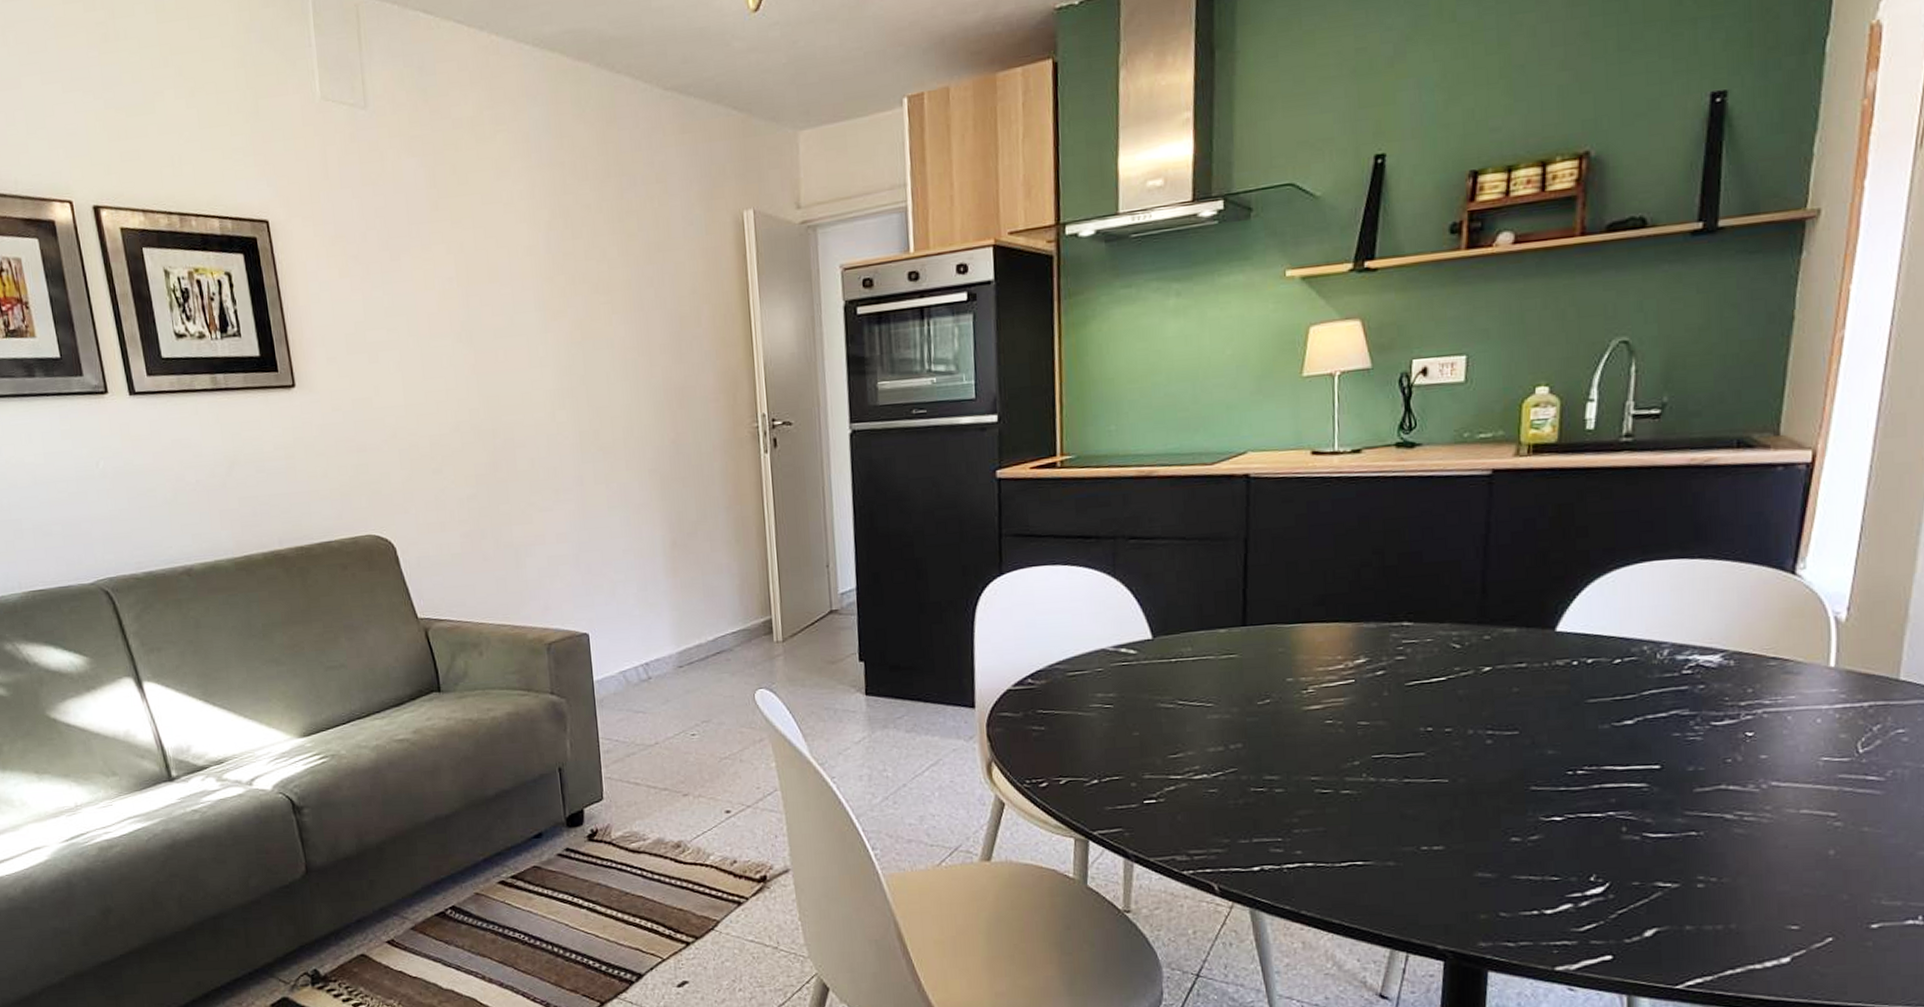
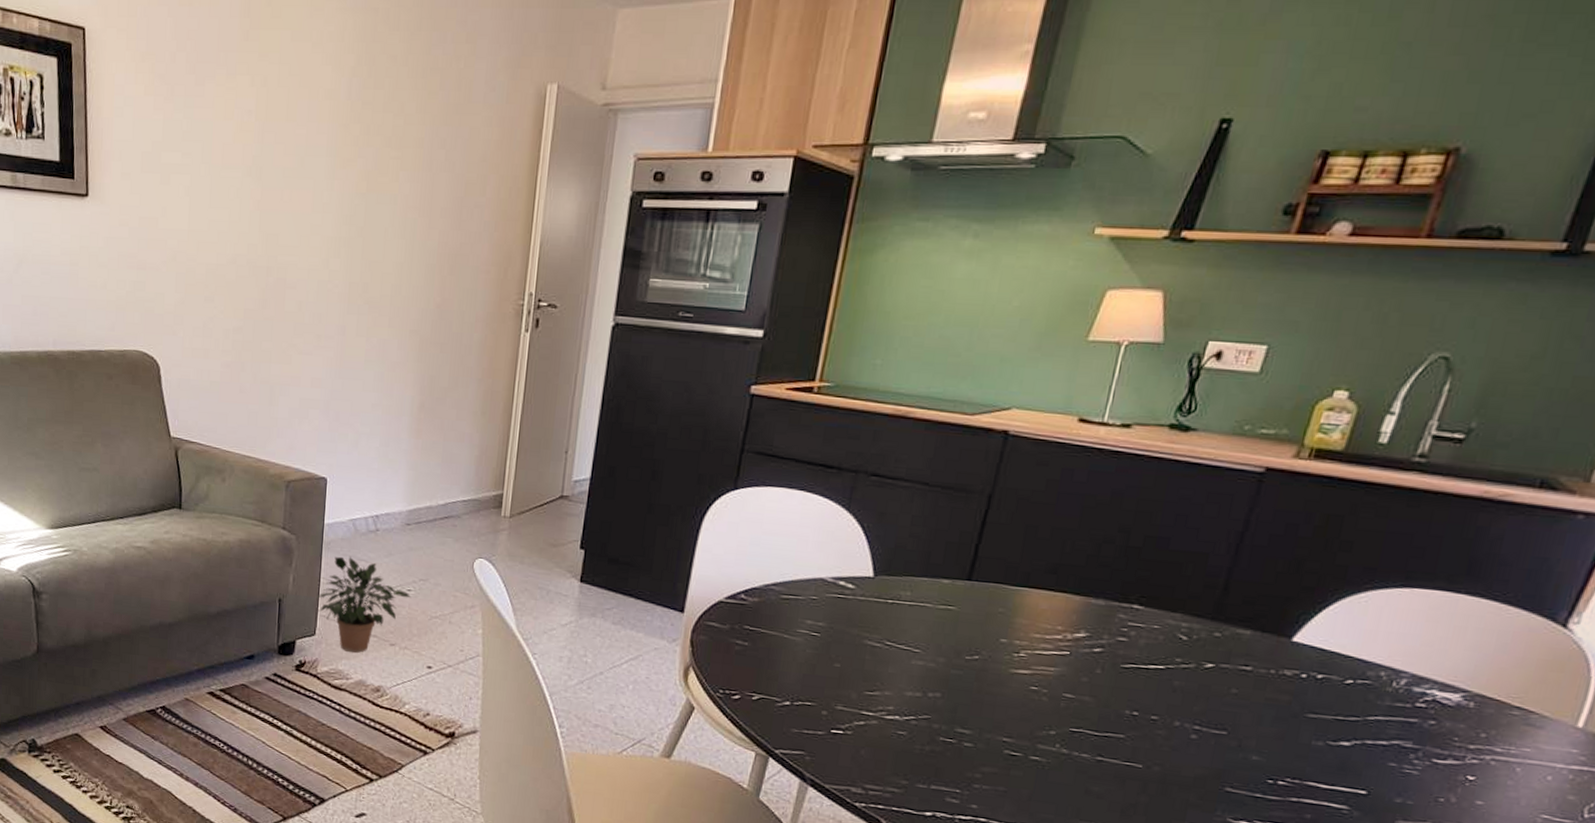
potted plant: none [597,710,697,811] -> present [315,556,412,653]

